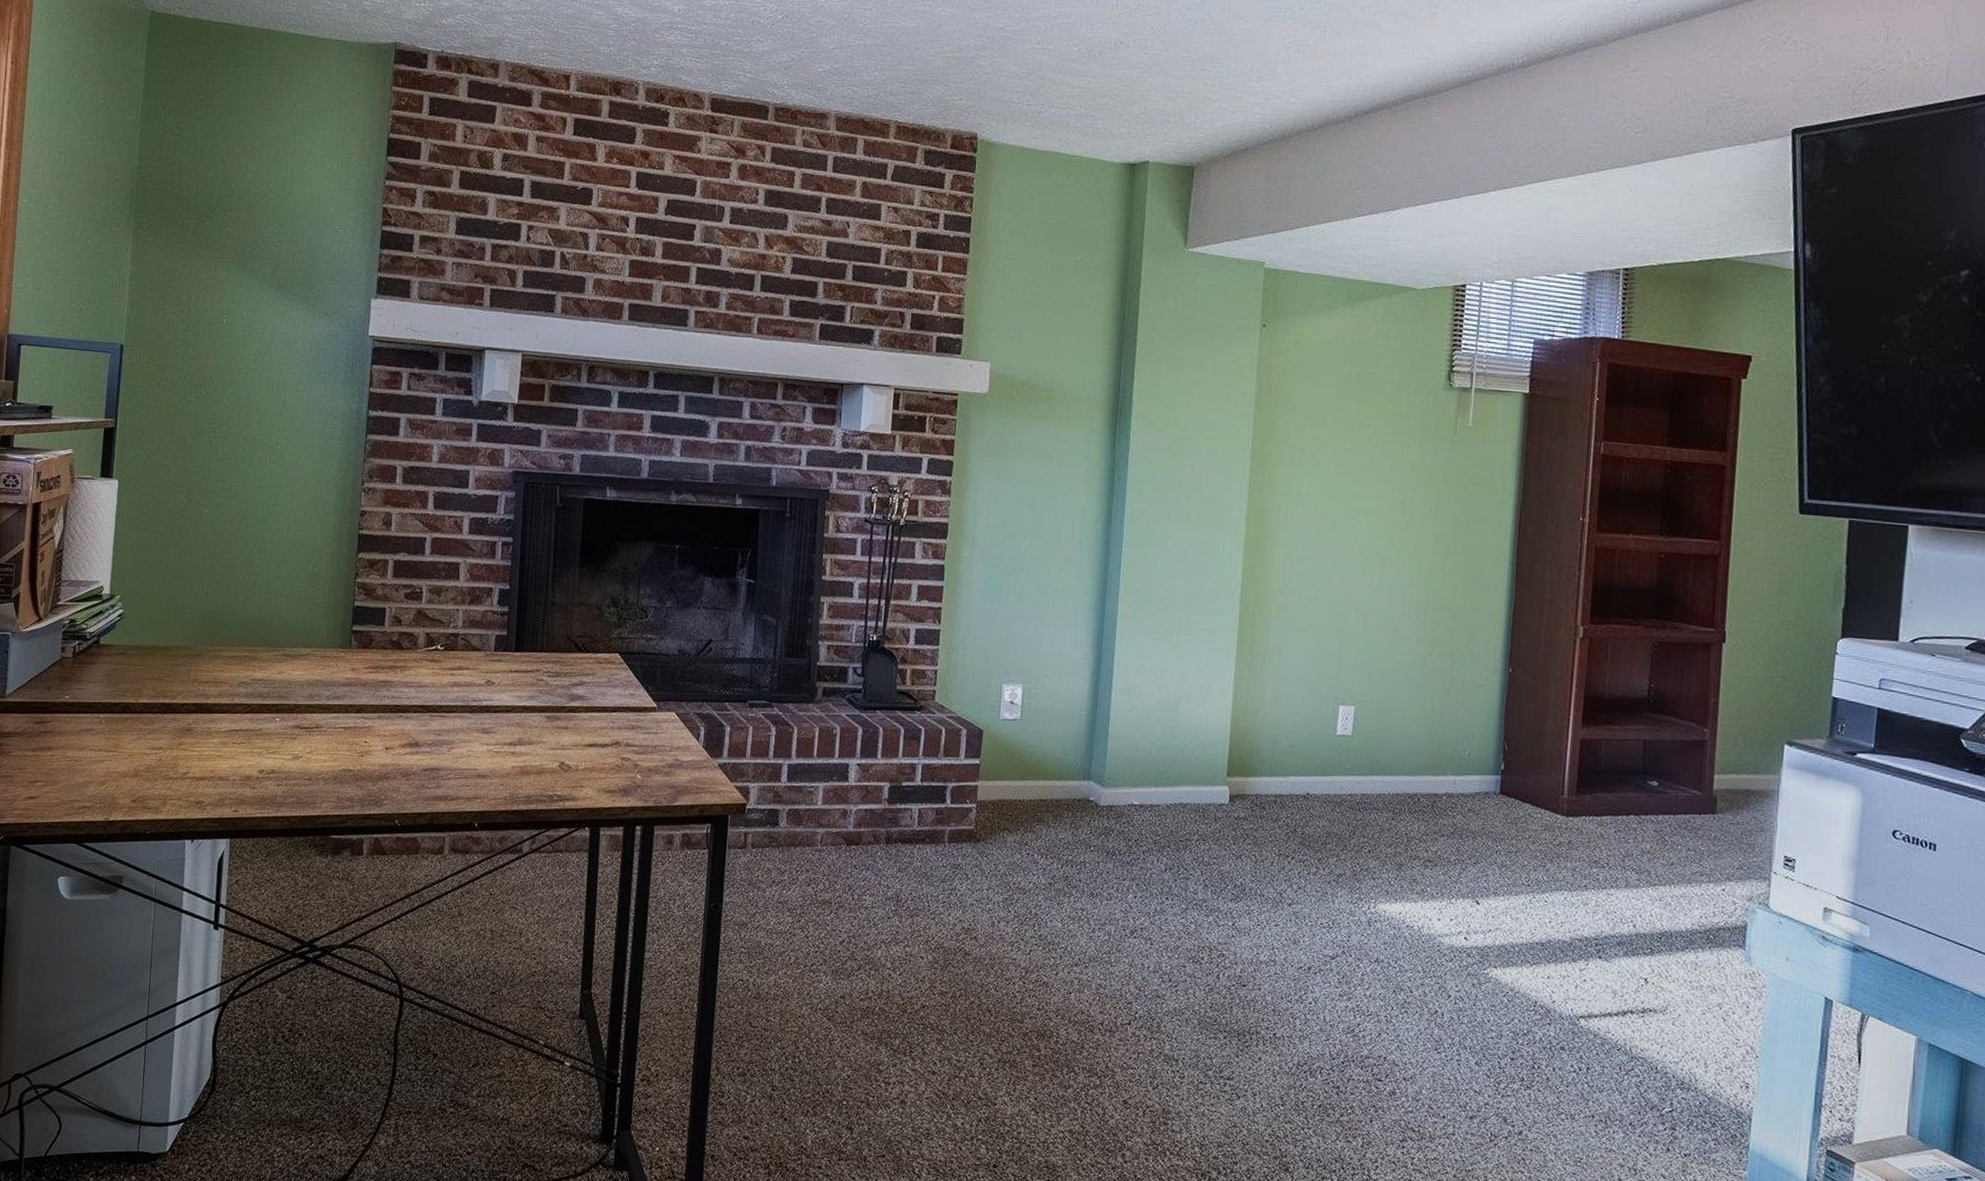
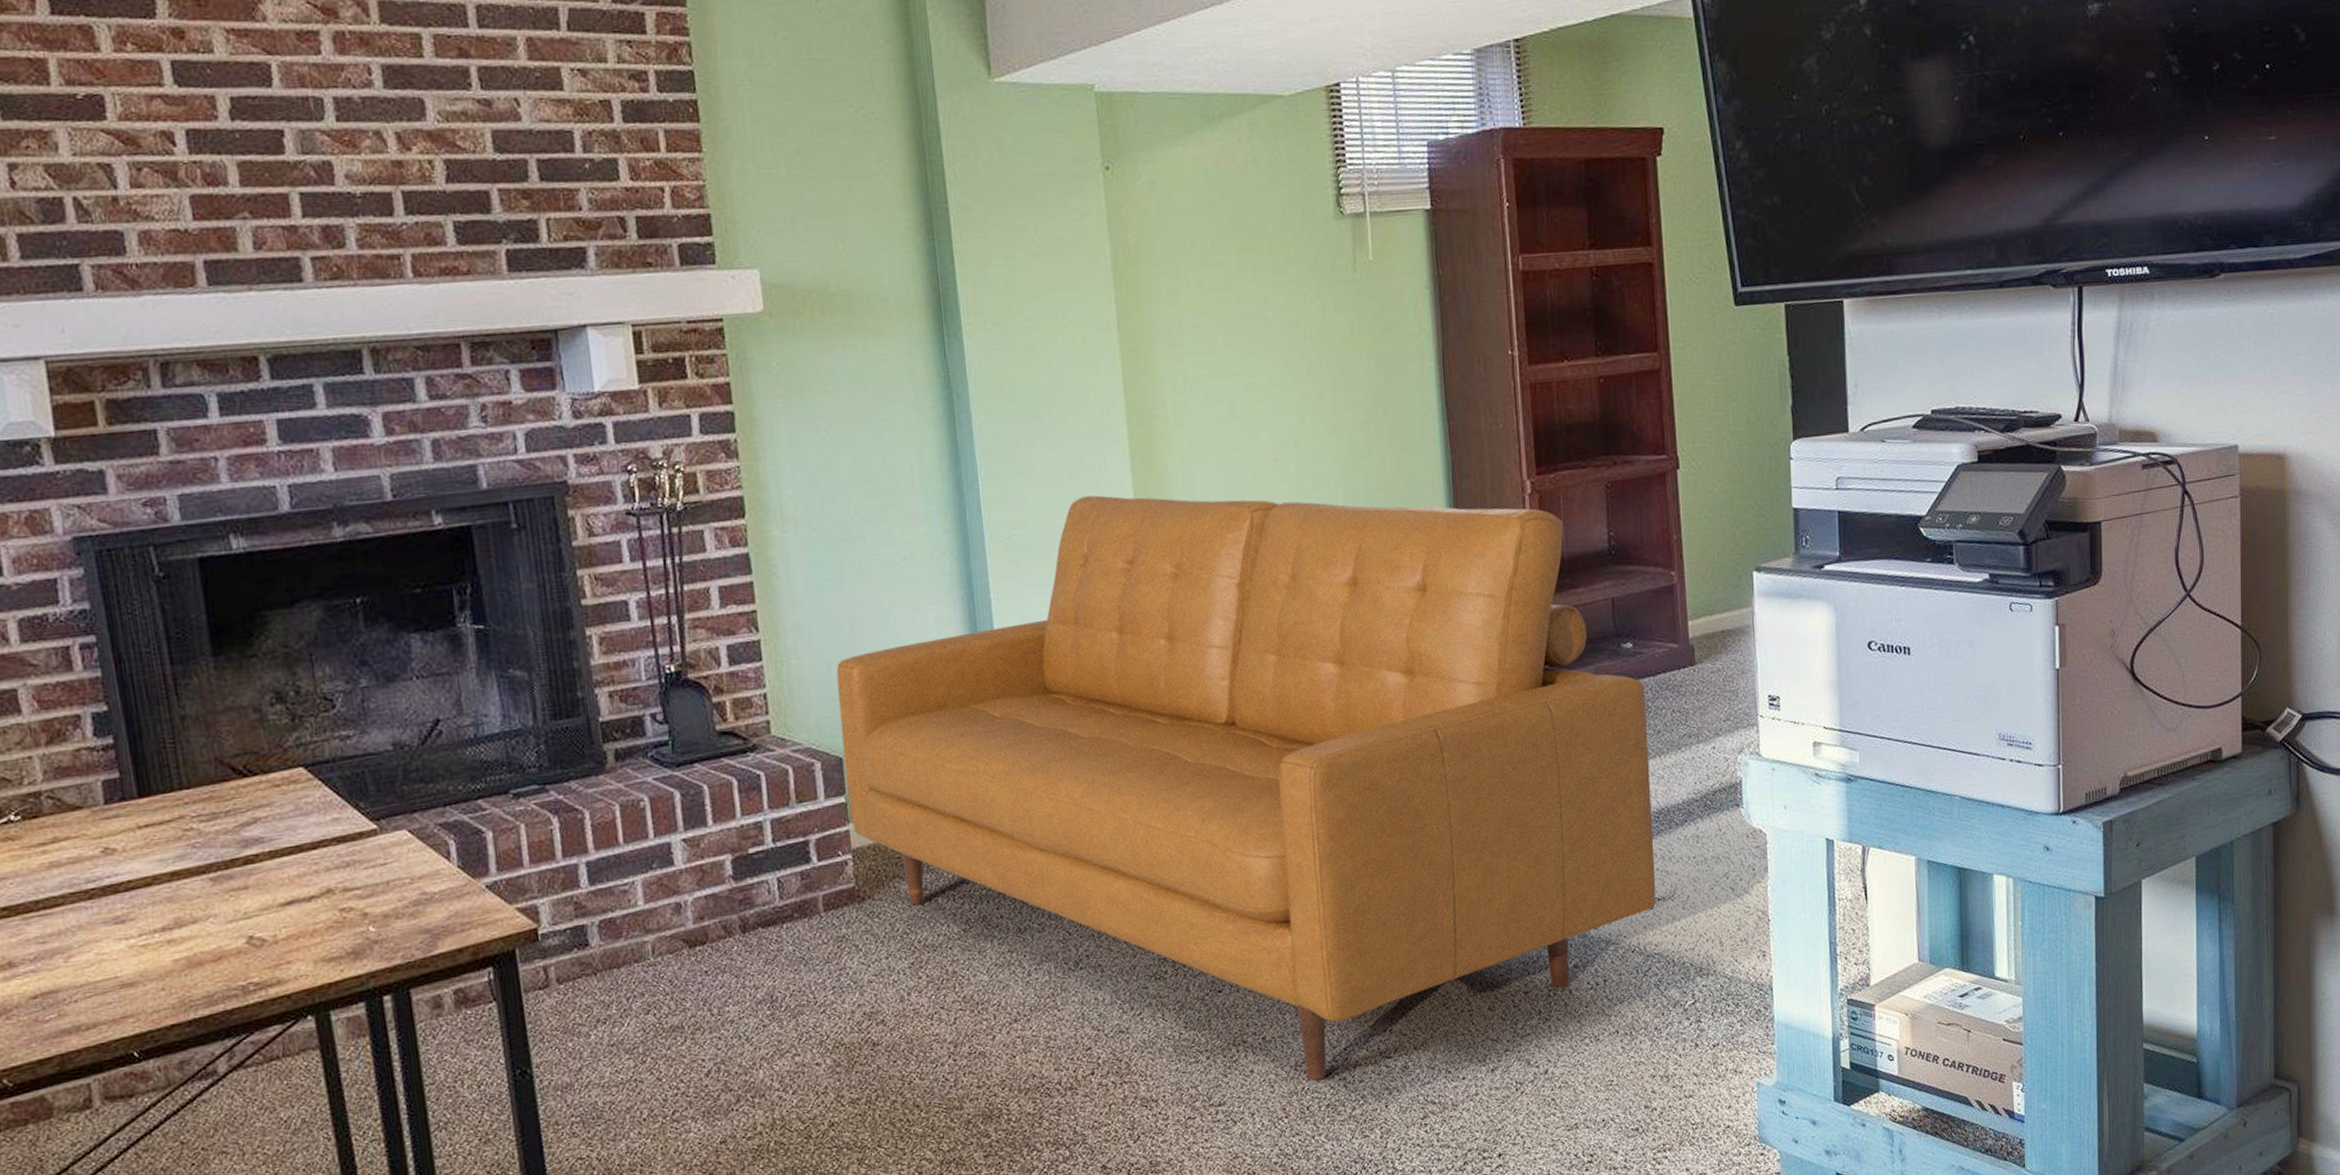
sofa: none [981,570,1664,1083] -> present [836,495,1656,1081]

